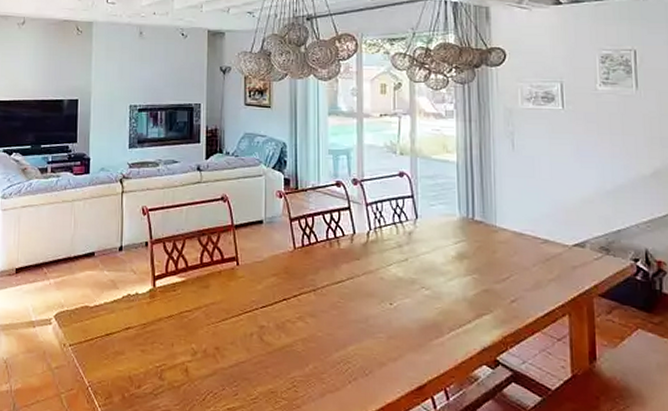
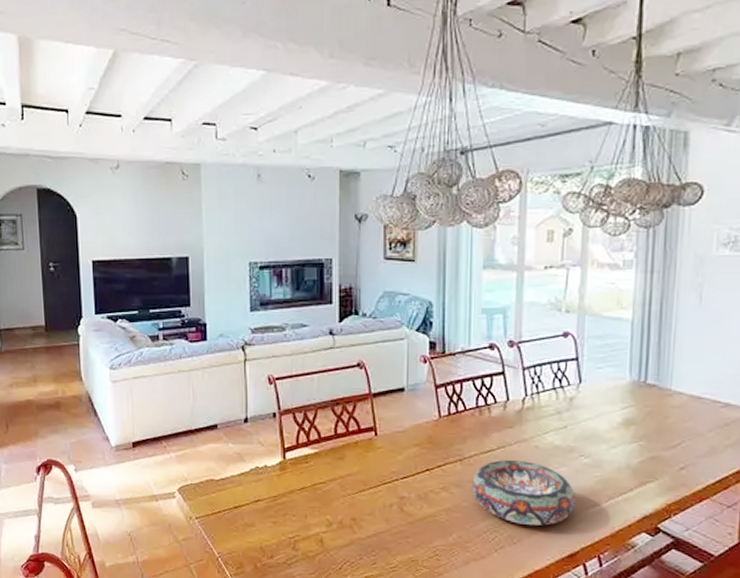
decorative bowl: none [325,291,420,357] -> present [472,460,575,526]

